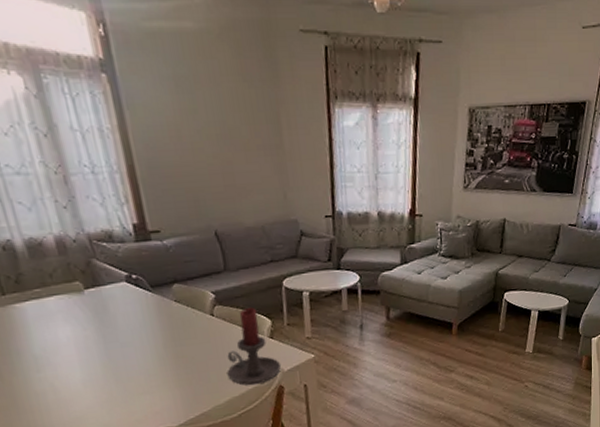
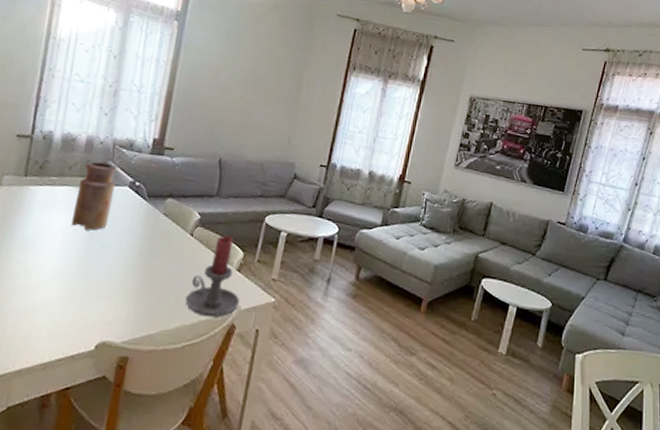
vase: none [66,261,119,335] -> present [71,161,118,231]

